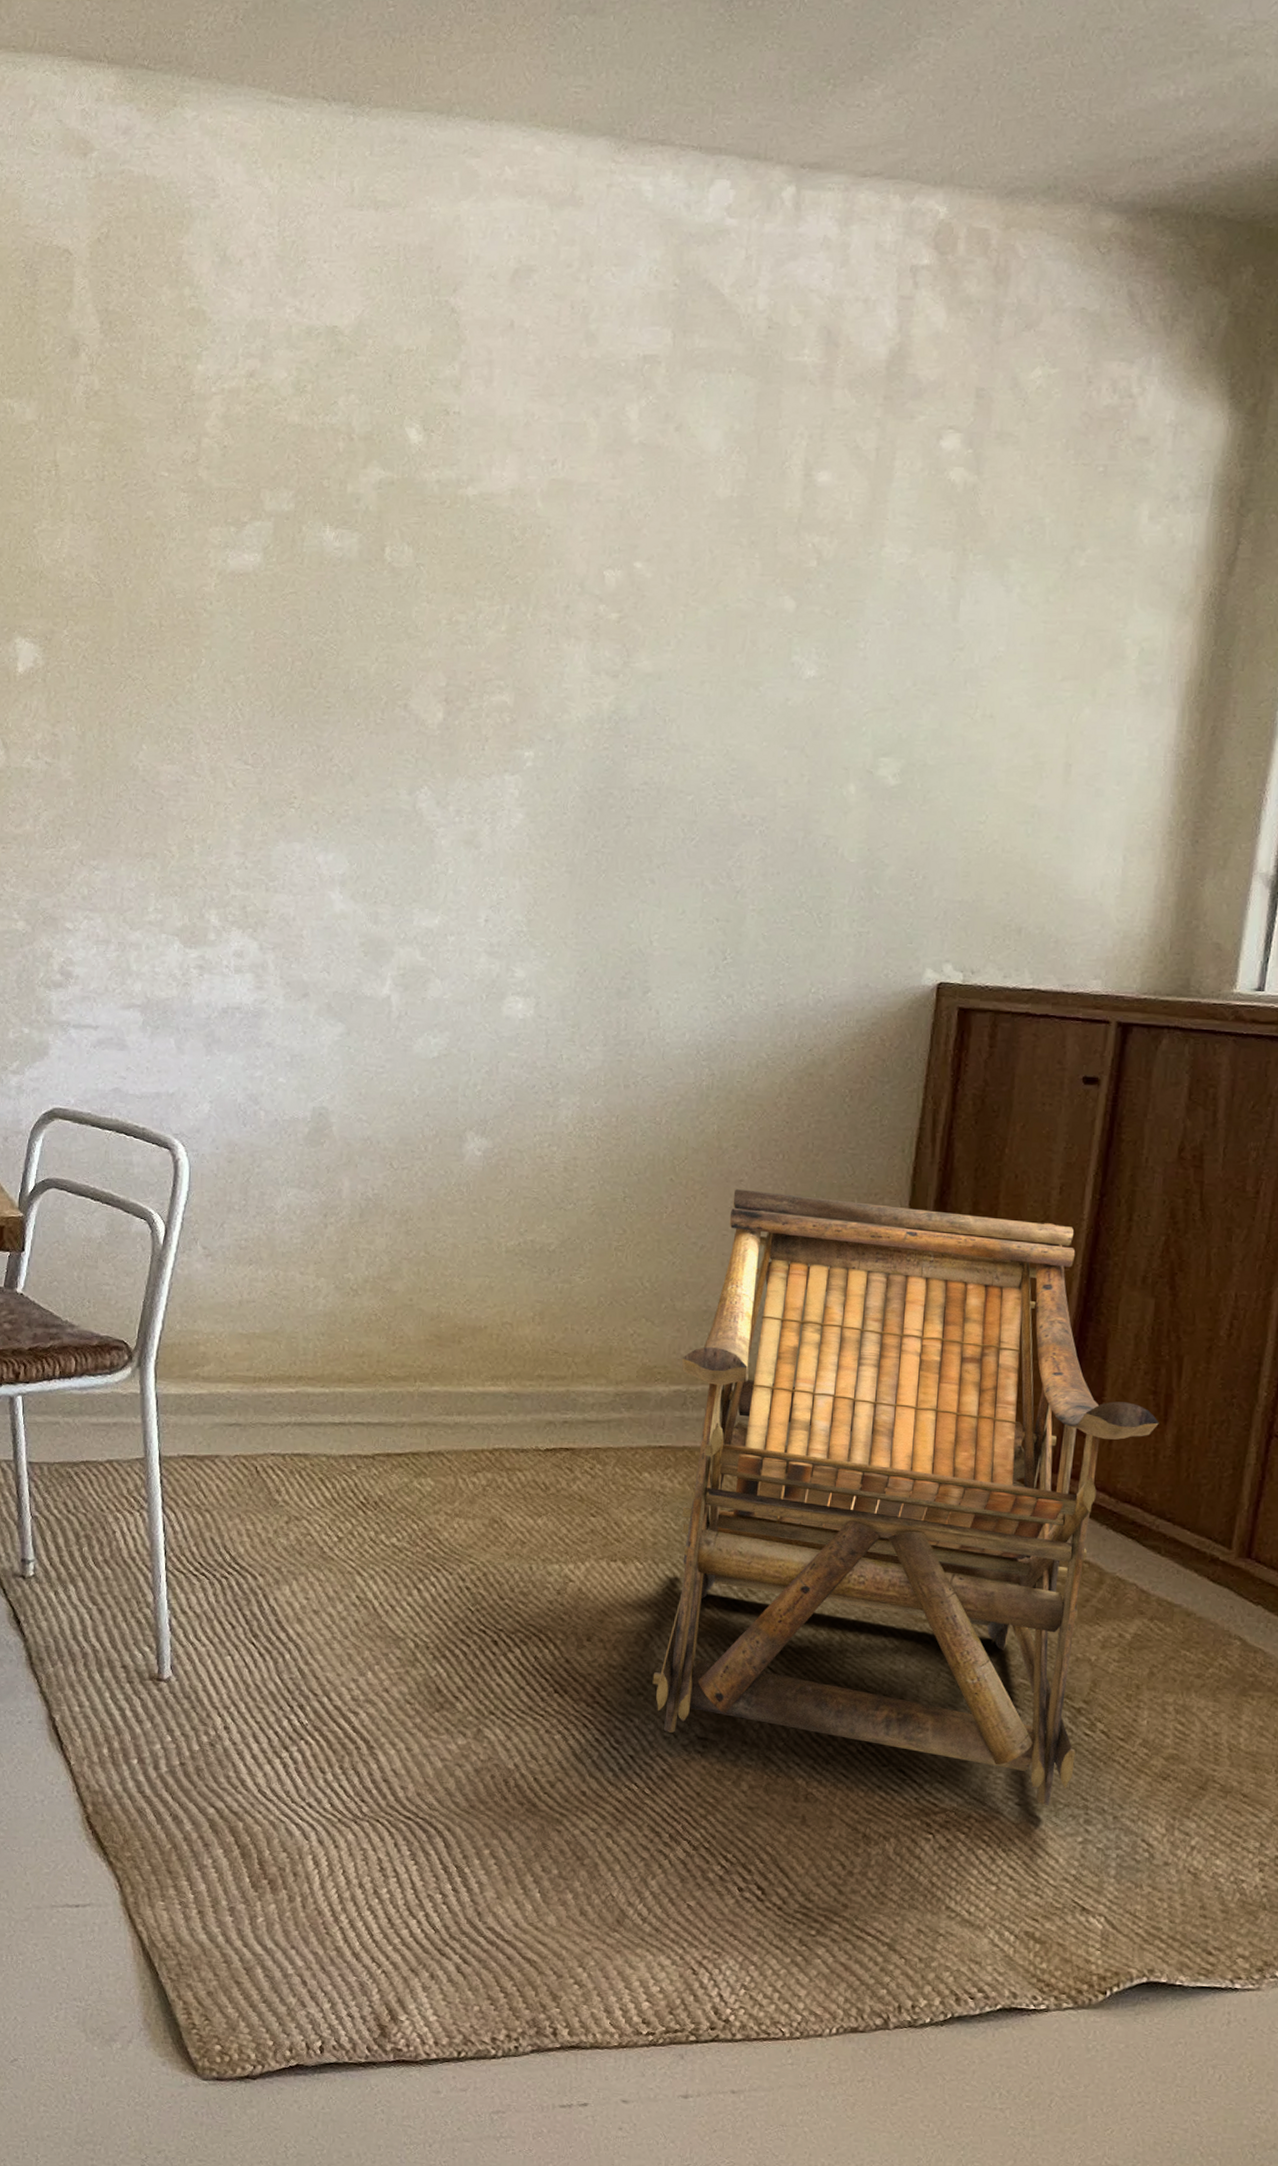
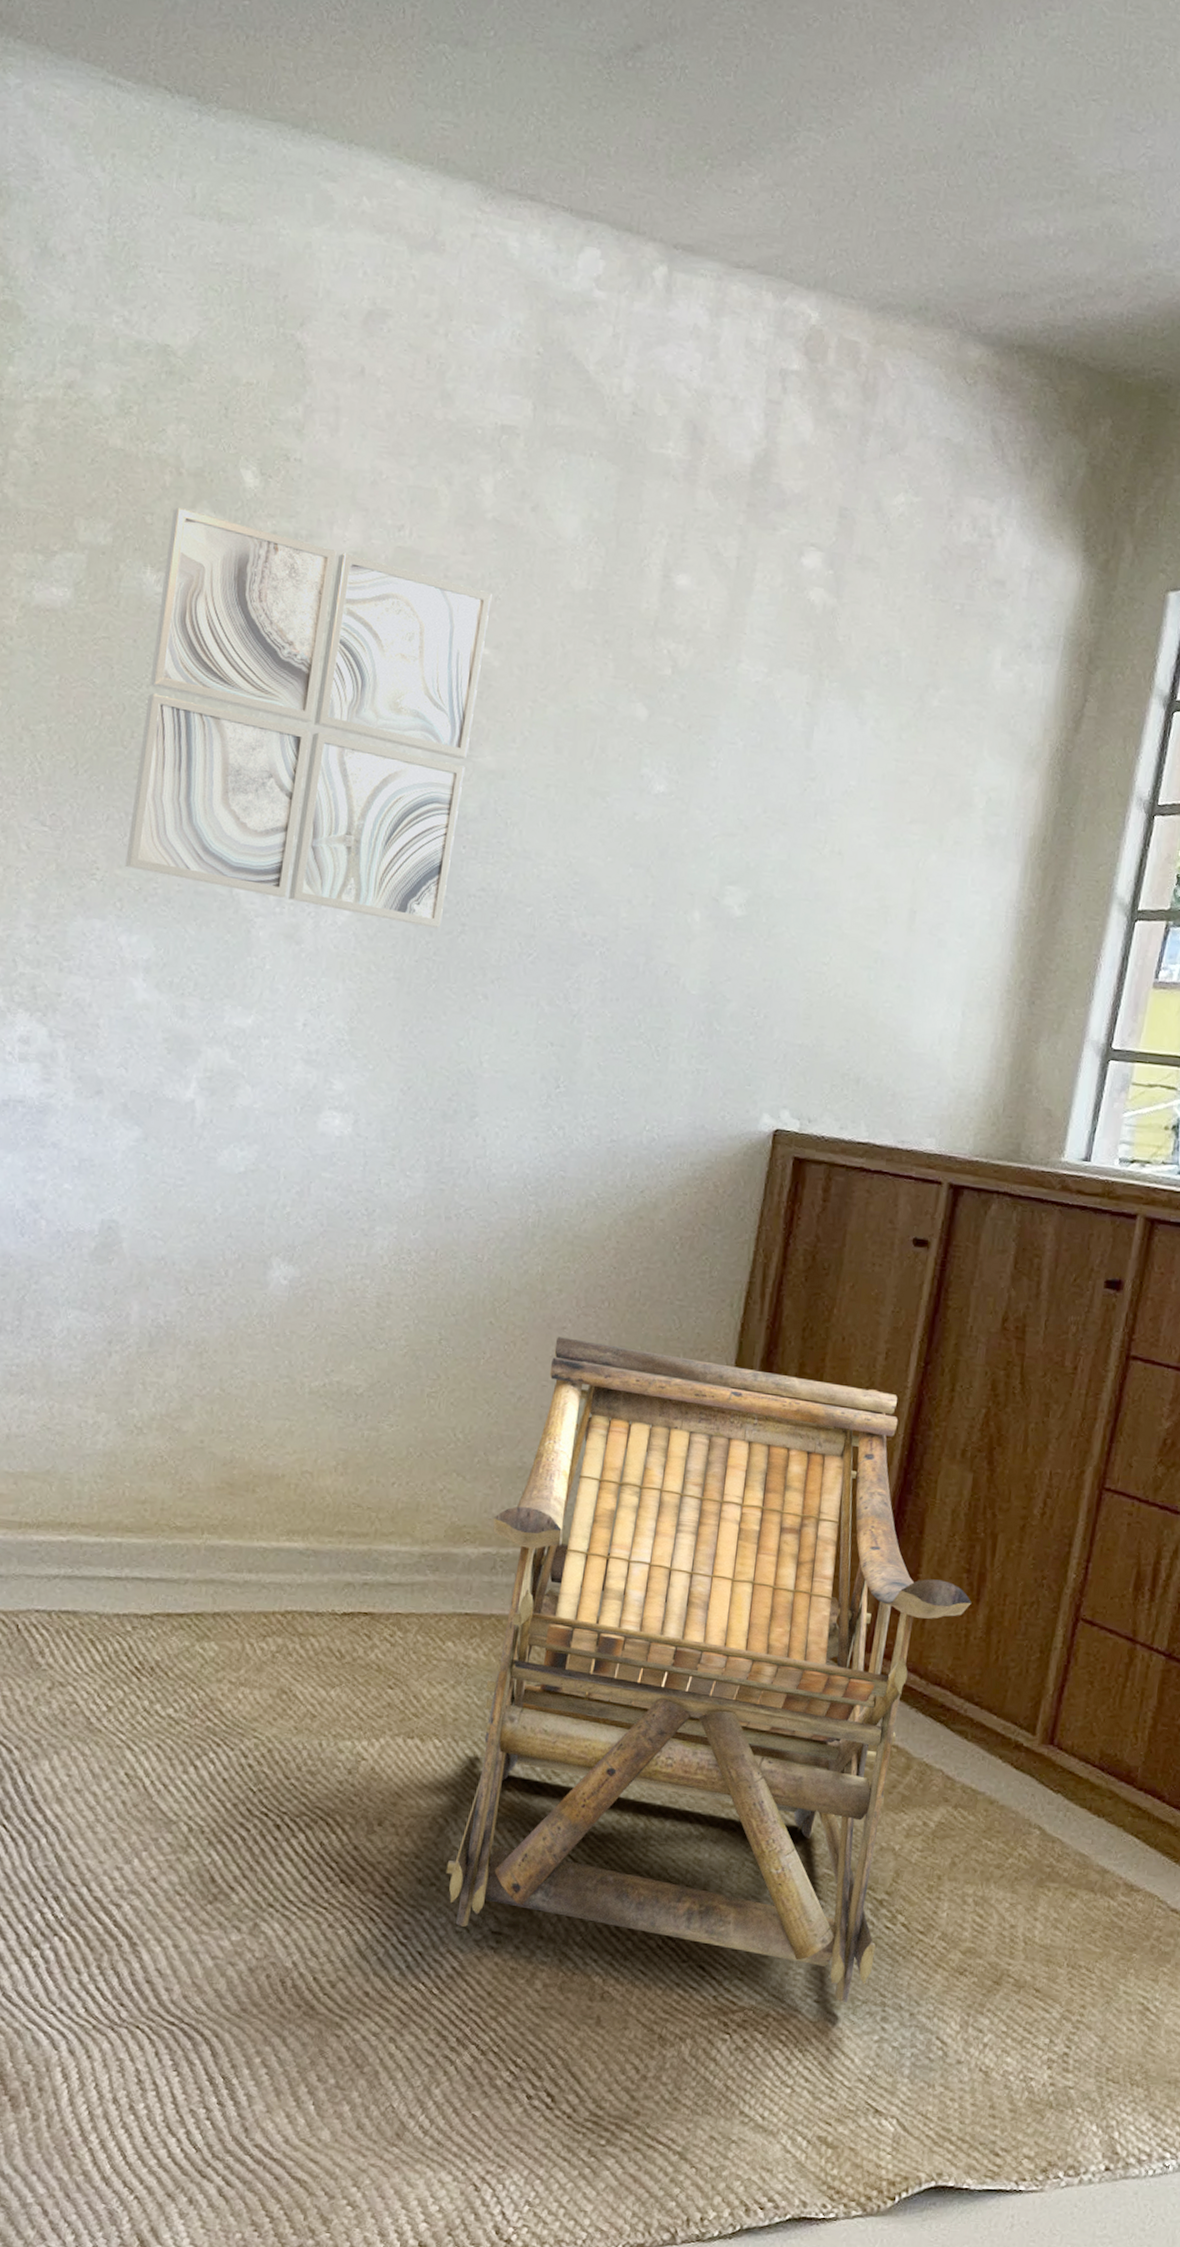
wall art: none [319,470,642,823] -> present [125,508,492,929]

